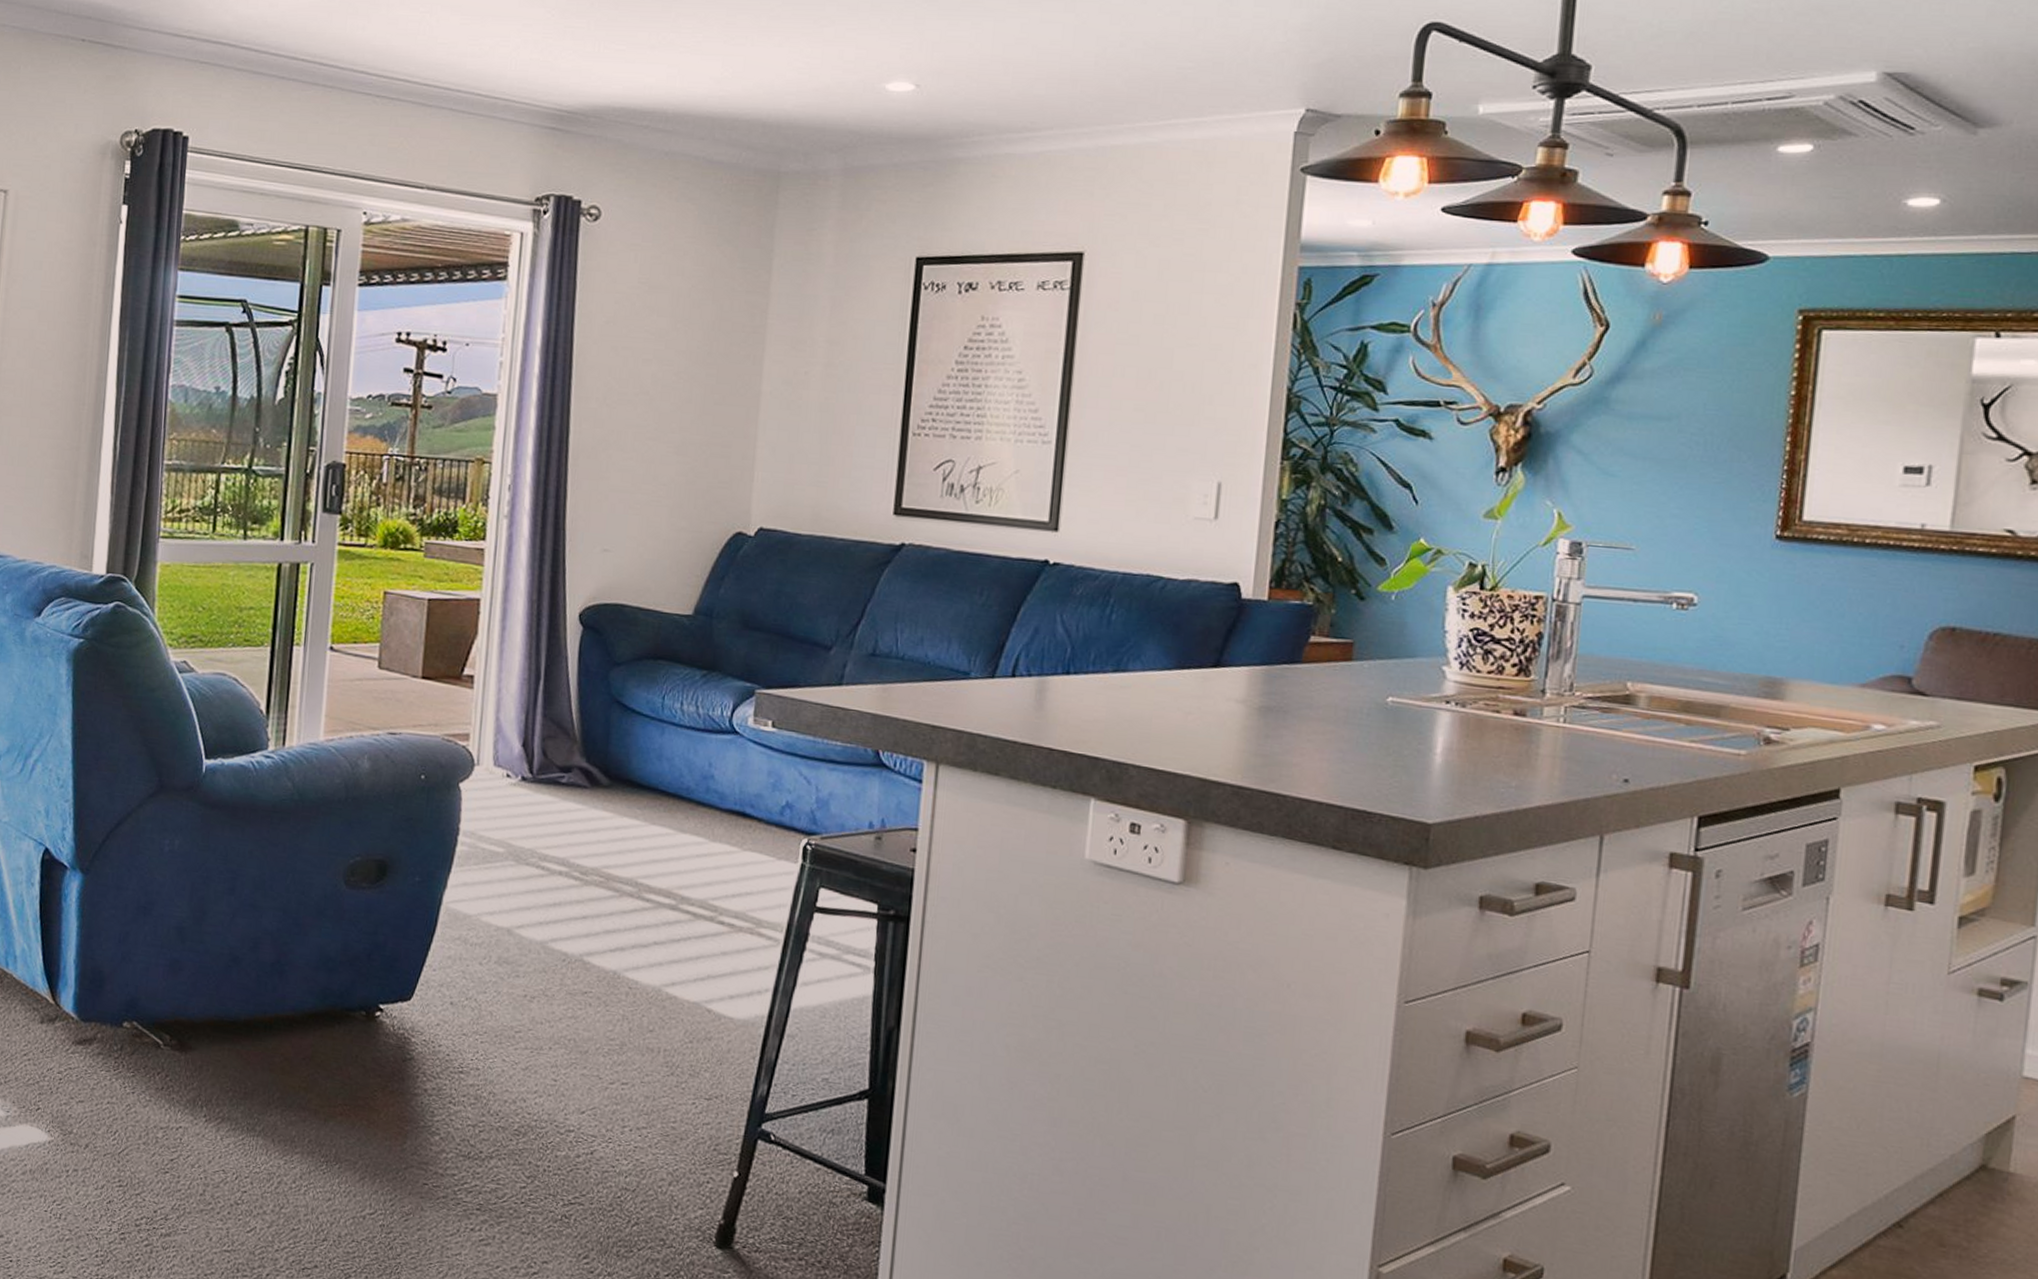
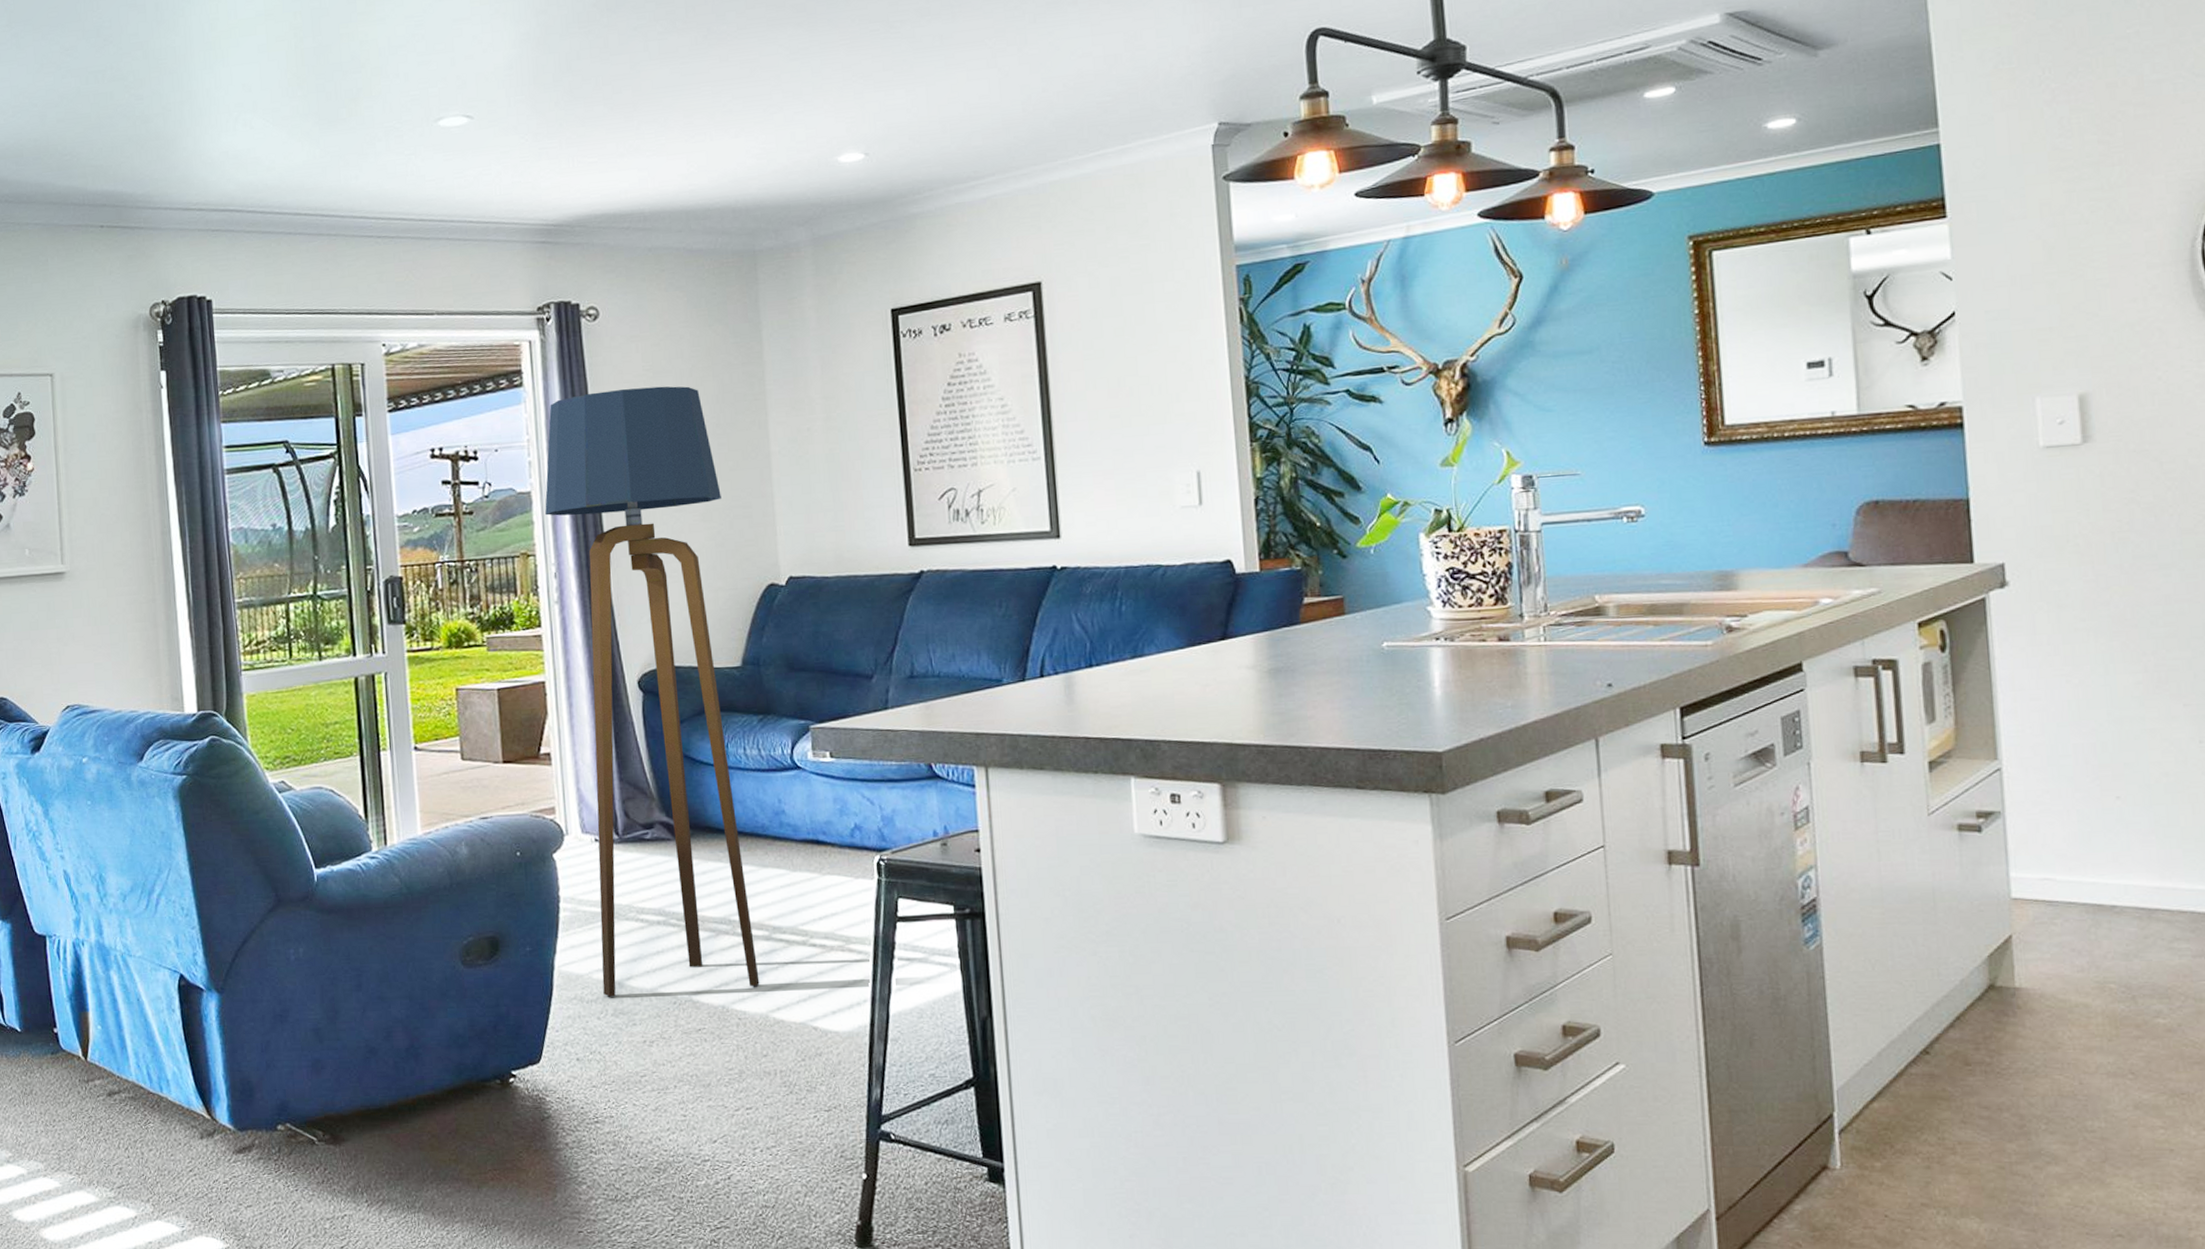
floor lamp: none [490,298,701,957] -> present [545,386,760,997]

